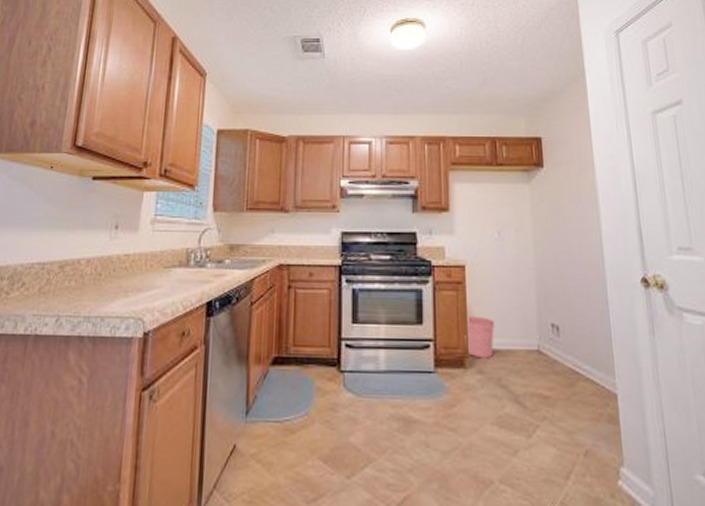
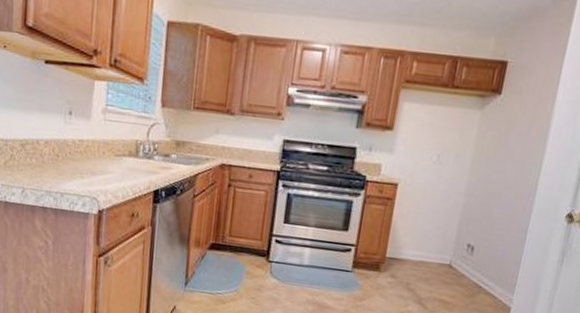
plant pot: present [465,317,495,359] -> none [384,229,415,266]

